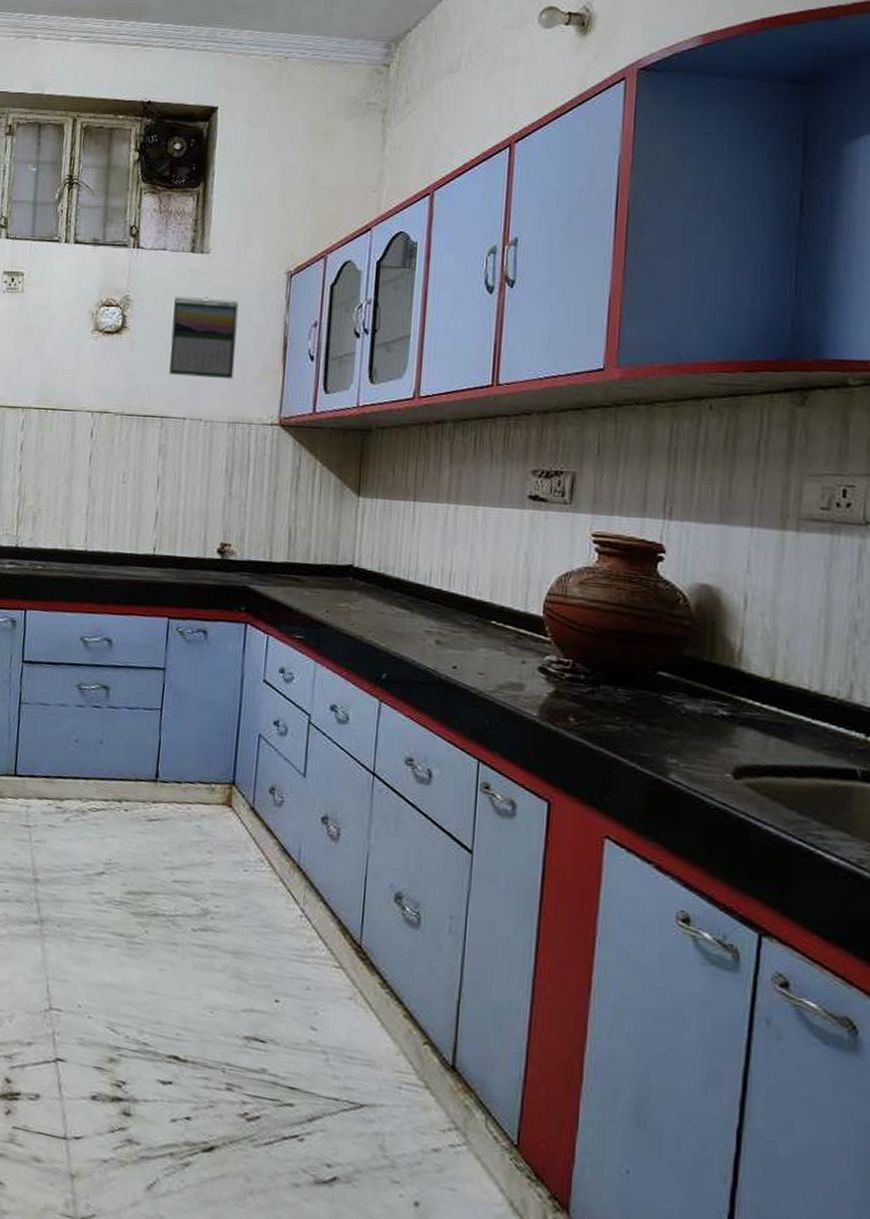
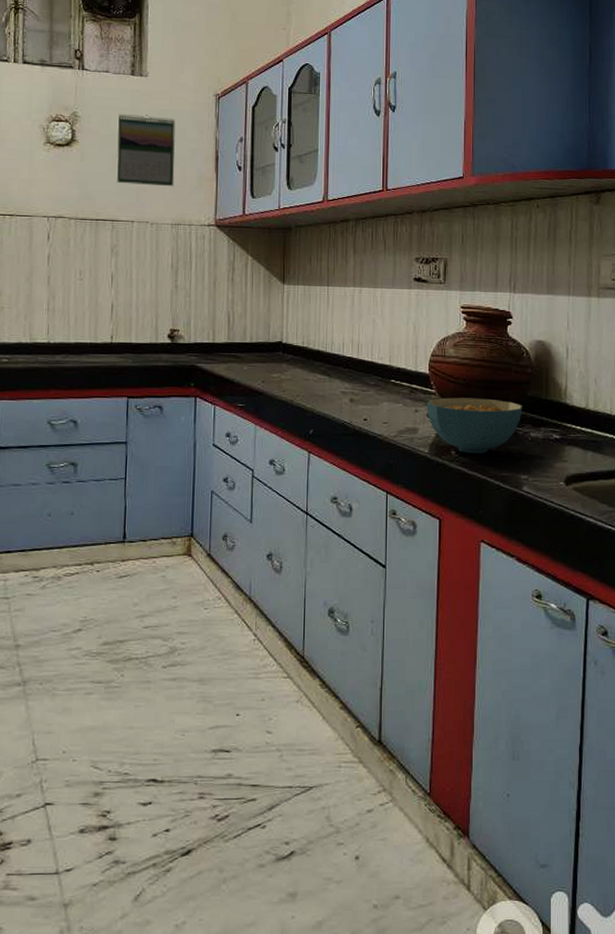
cereal bowl: none [537,648,675,725] -> present [426,397,523,453]

